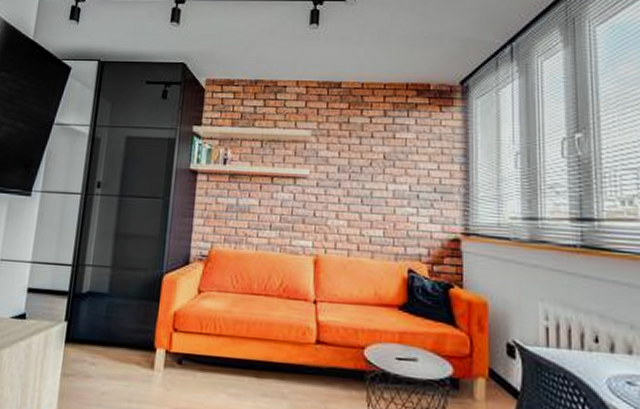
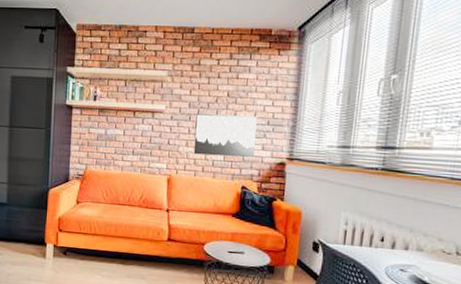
wall art: none [345,179,422,233] -> present [193,114,257,158]

